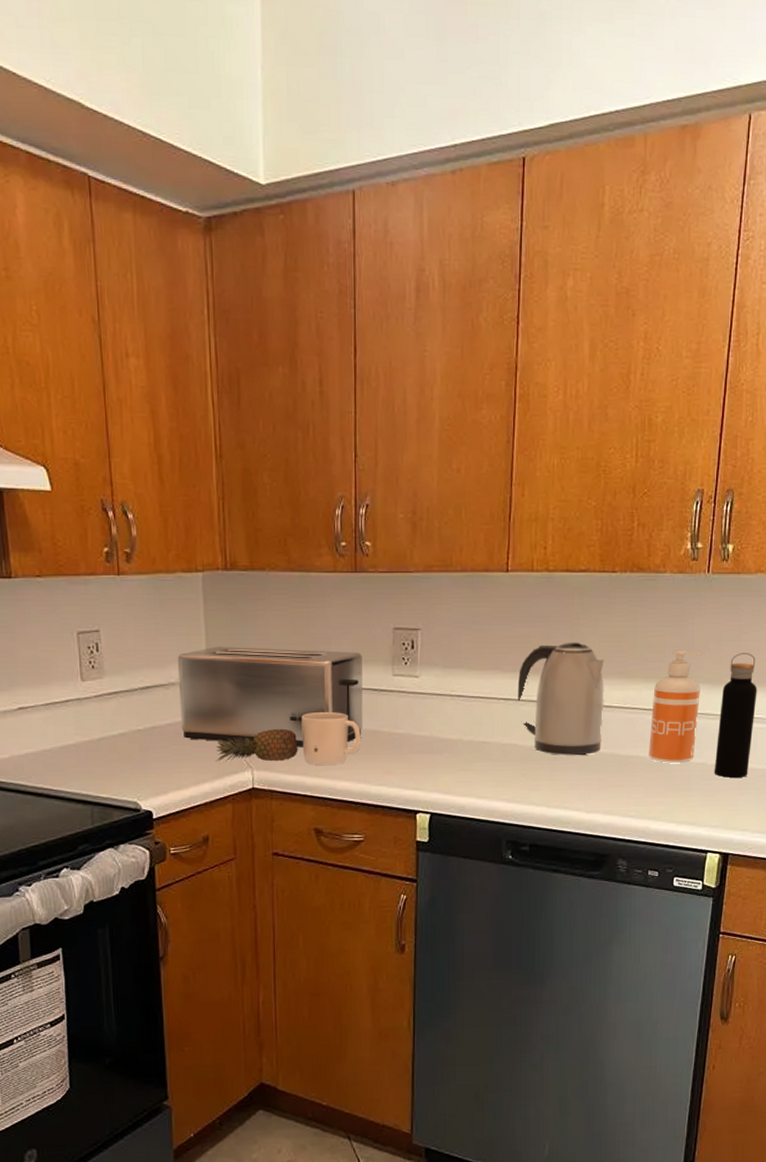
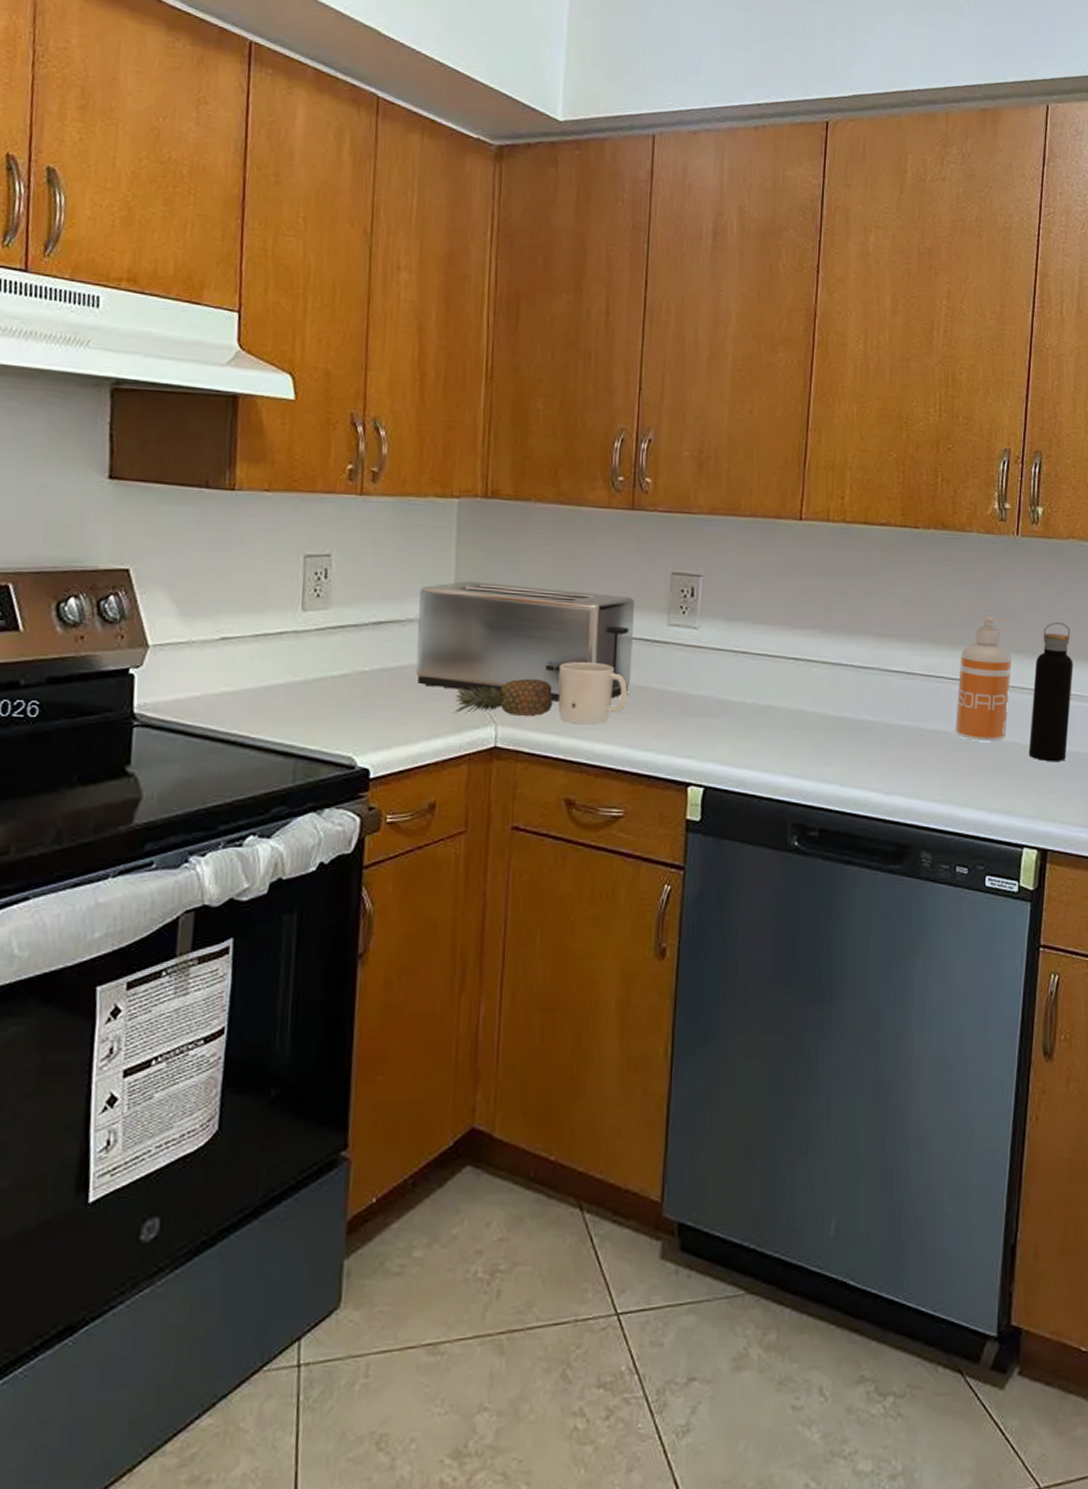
kettle: present [517,642,605,755] -> none [809,599,906,727]

